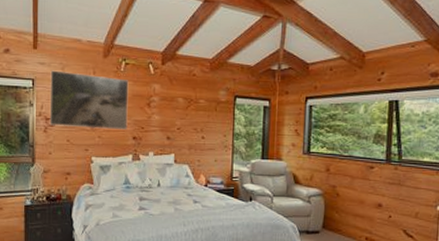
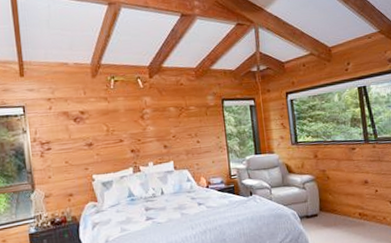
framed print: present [49,70,129,129] -> none [40,95,124,150]

